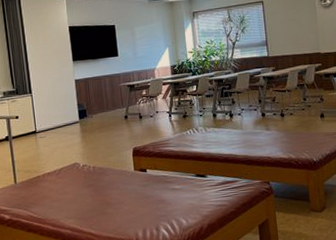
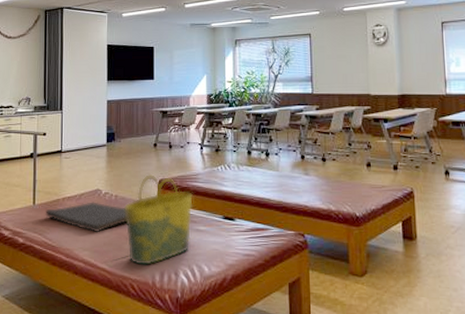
hand towel: none [27,174,106,202] -> present [45,202,127,232]
tote bag: none [102,144,168,226] -> present [123,174,193,266]

